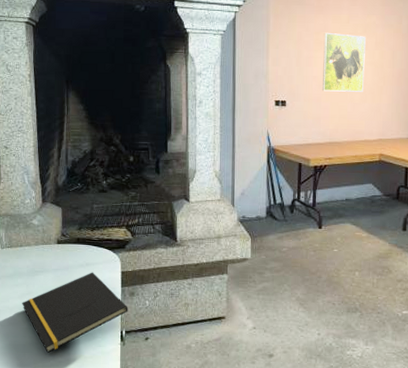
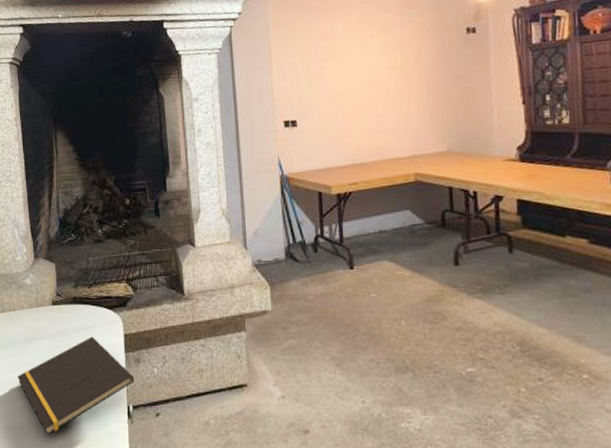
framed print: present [323,32,366,92] -> none [333,37,387,105]

